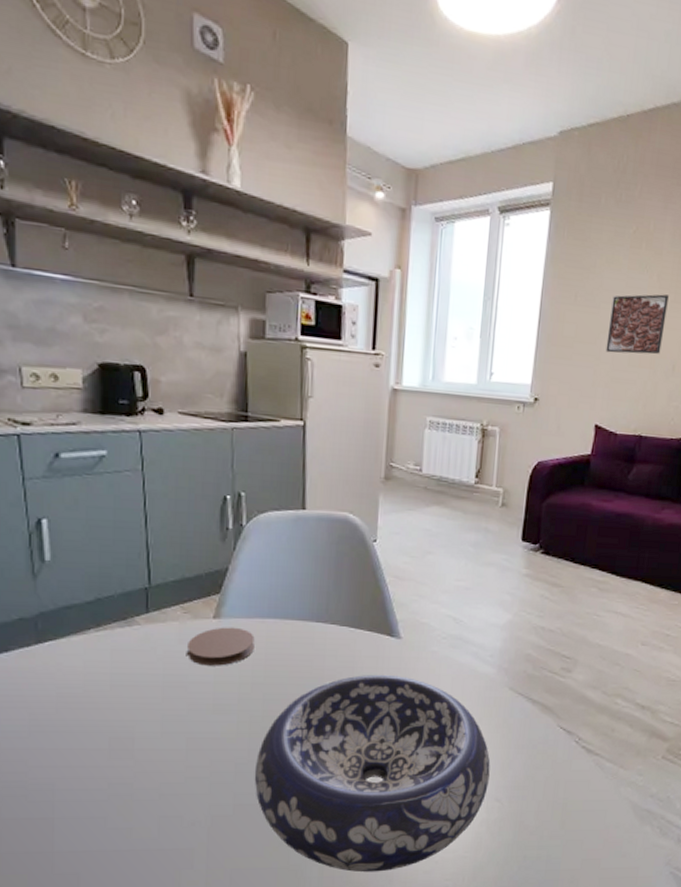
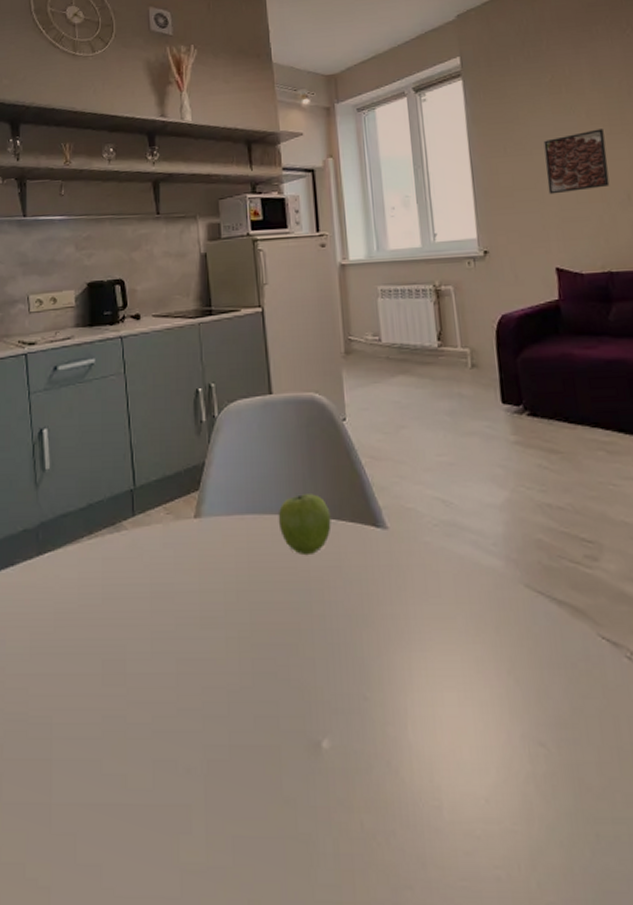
coaster: present [187,627,255,666] -> none [172,526,236,572]
decorative bowl: present [254,674,491,873] -> none [248,573,526,850]
fruit: none [298,604,350,657] -> present [278,494,332,556]

